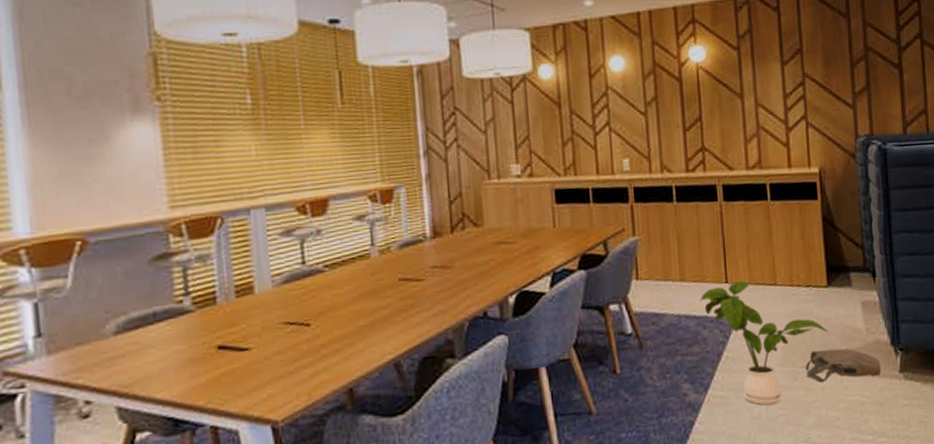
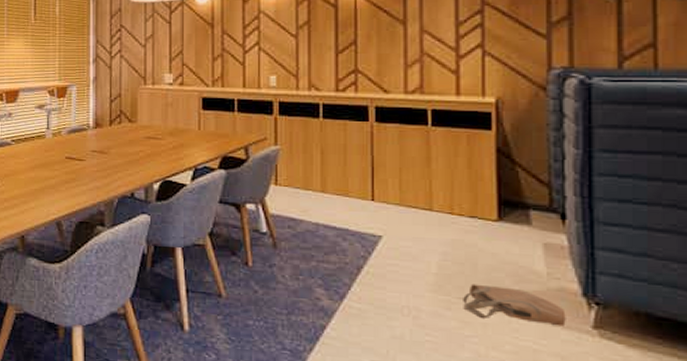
house plant: present [700,280,829,406] -> none [341,200,497,328]

